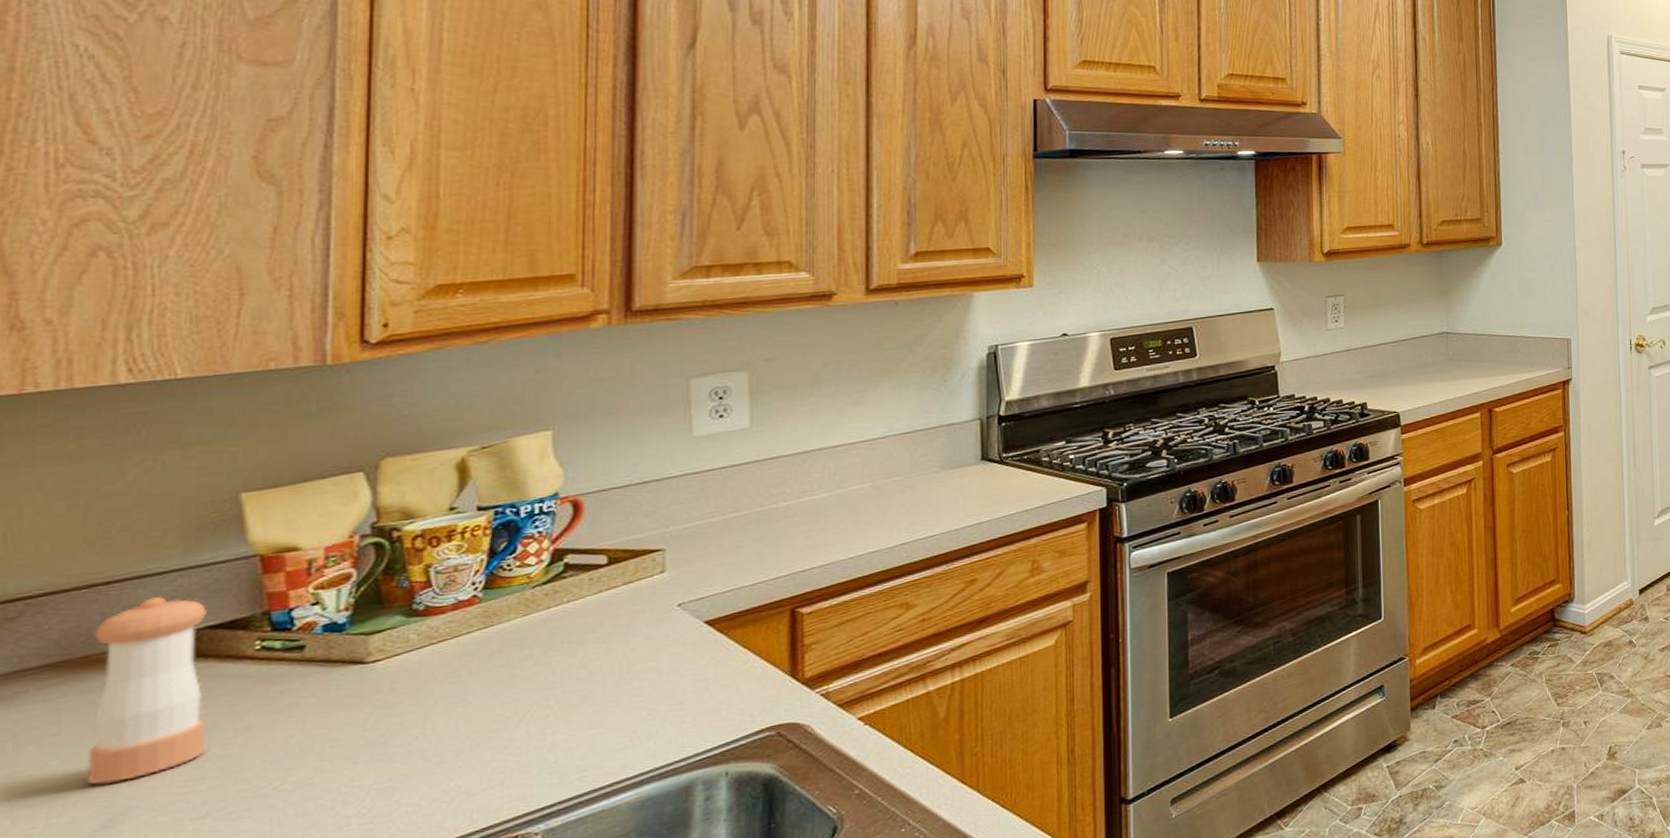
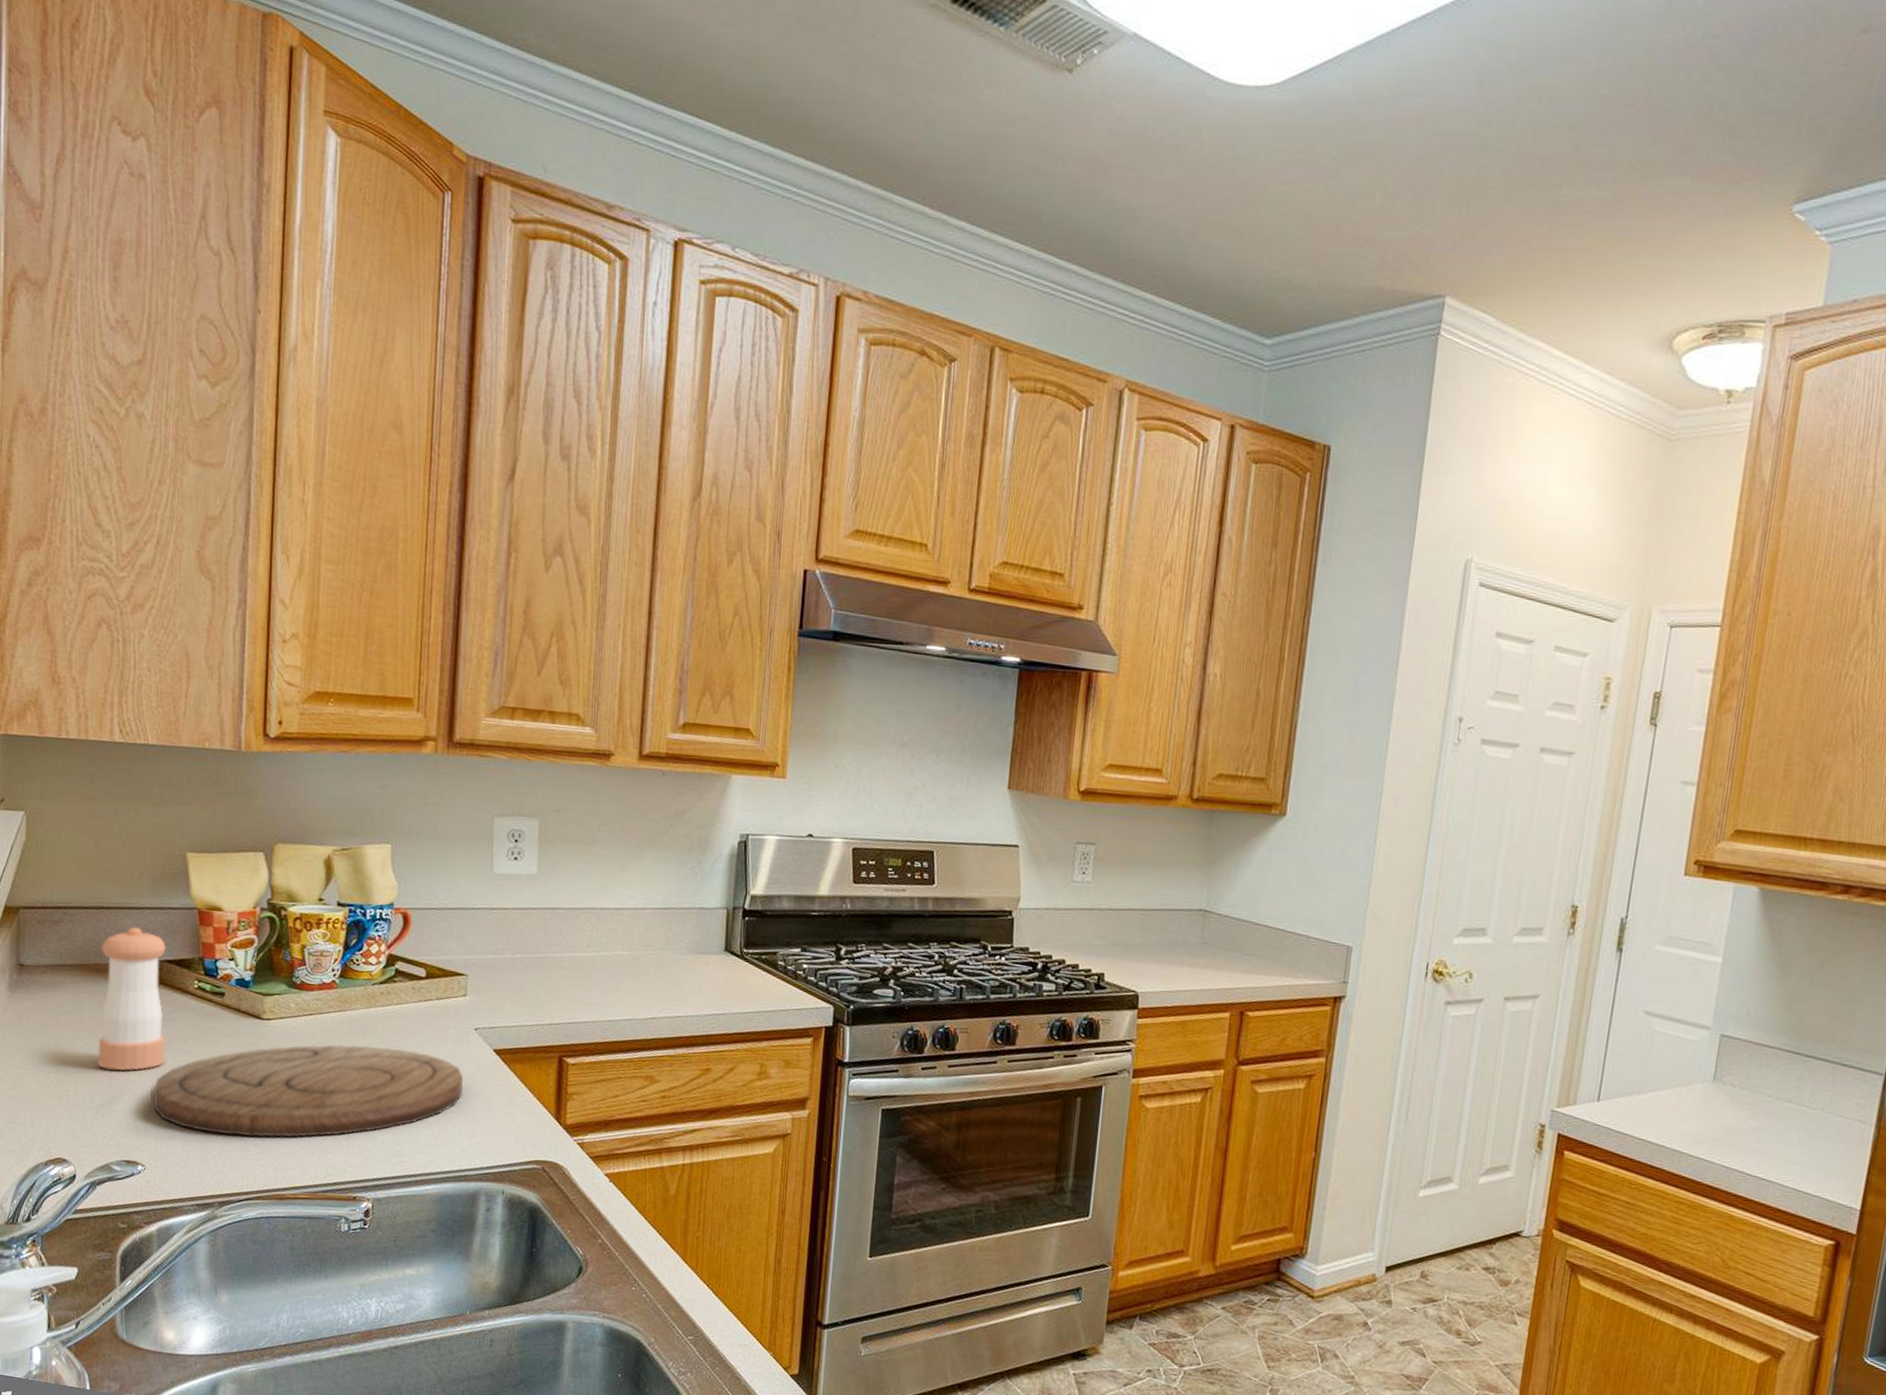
cutting board: none [187,646,666,824] -> present [154,1044,464,1138]

